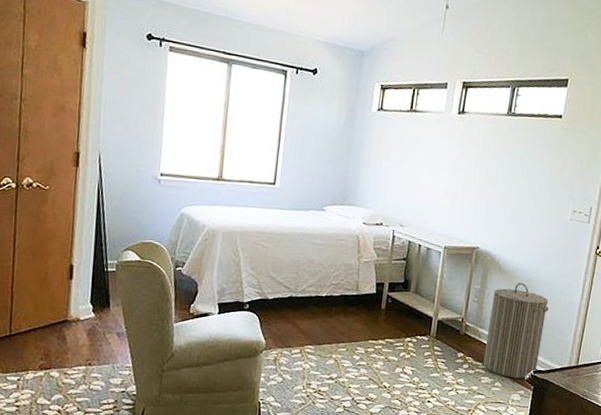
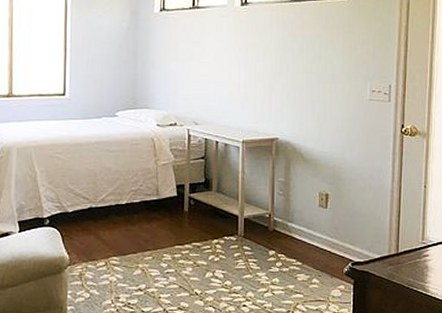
laundry hamper: present [483,282,549,379] -> none [297,170,359,273]

